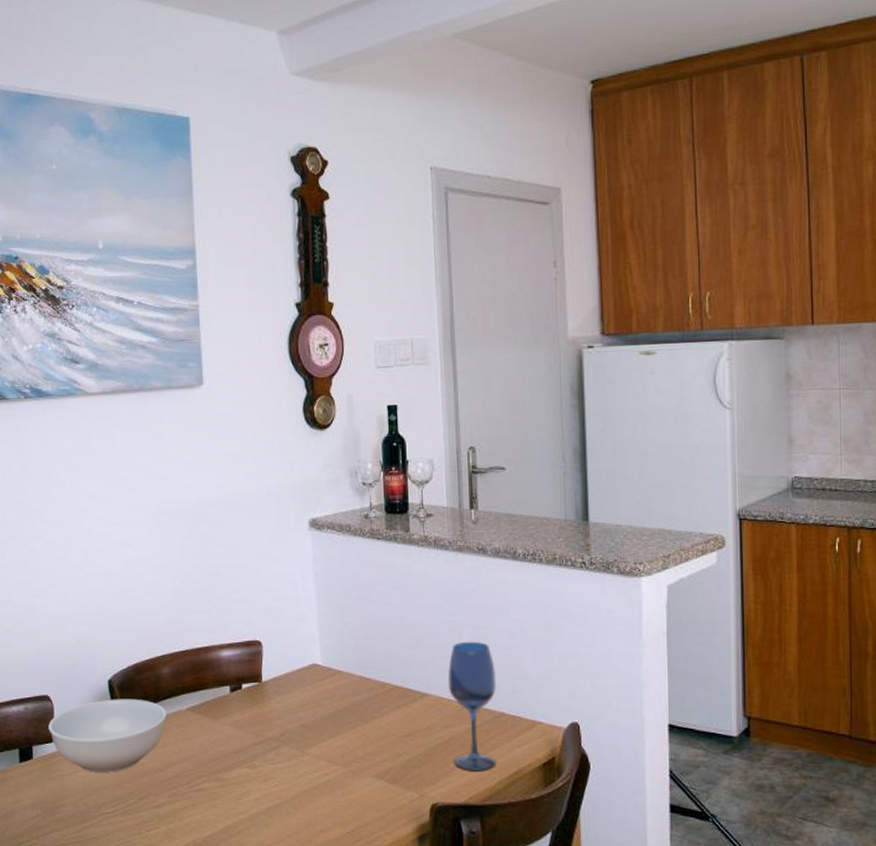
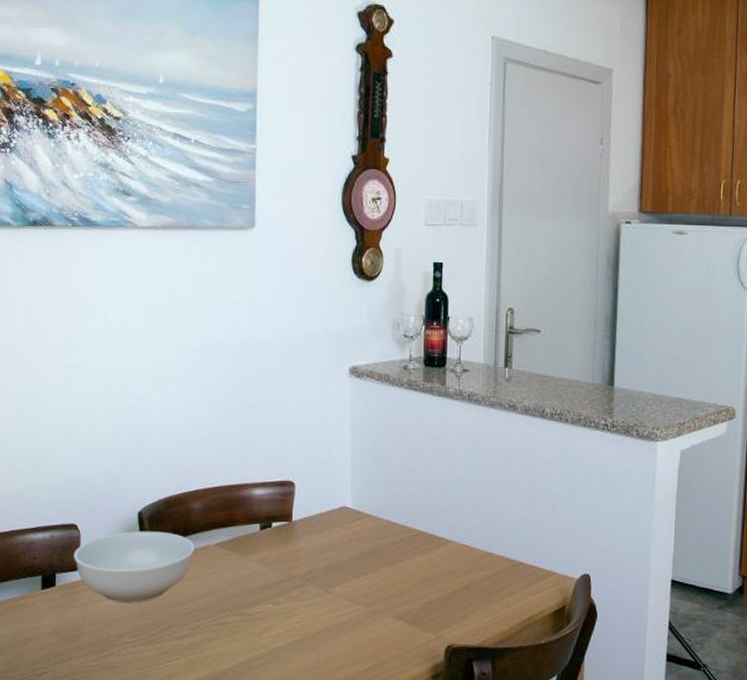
wineglass: present [447,641,496,771] -> none [471,492,517,616]

